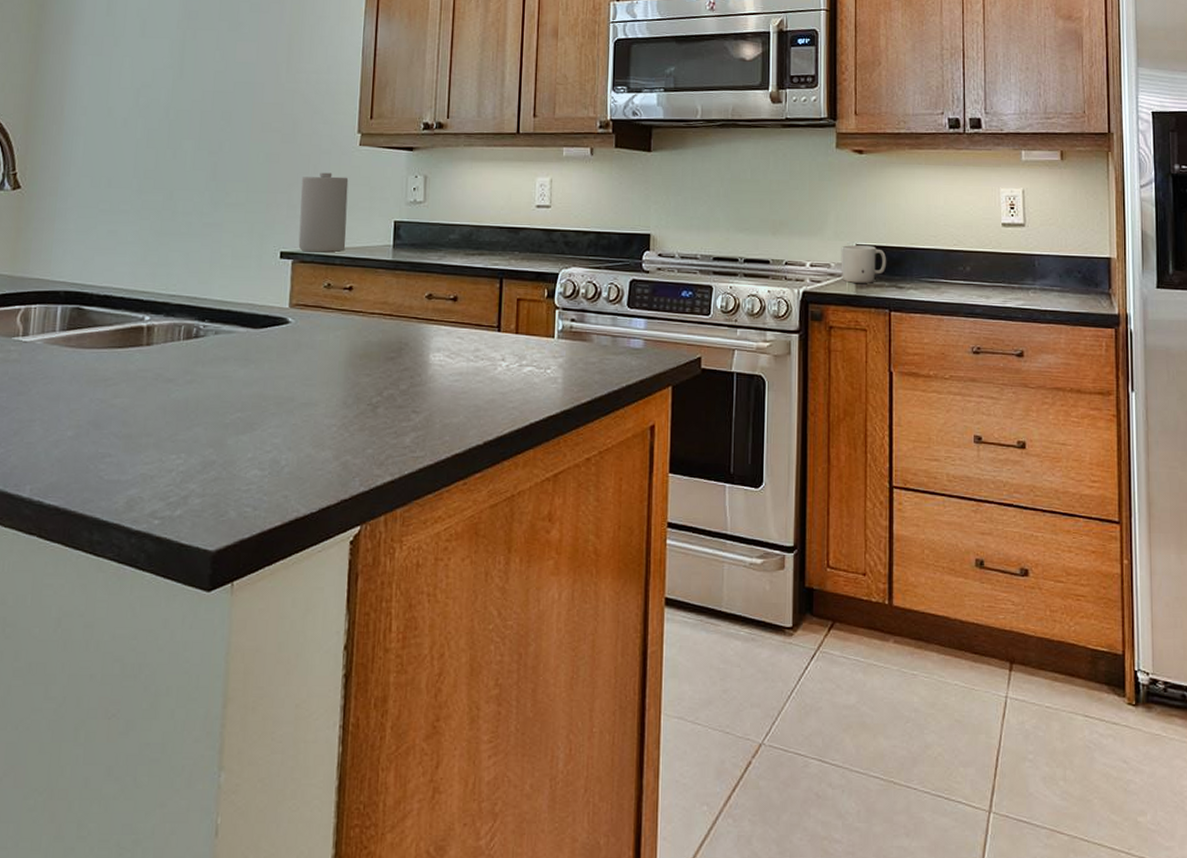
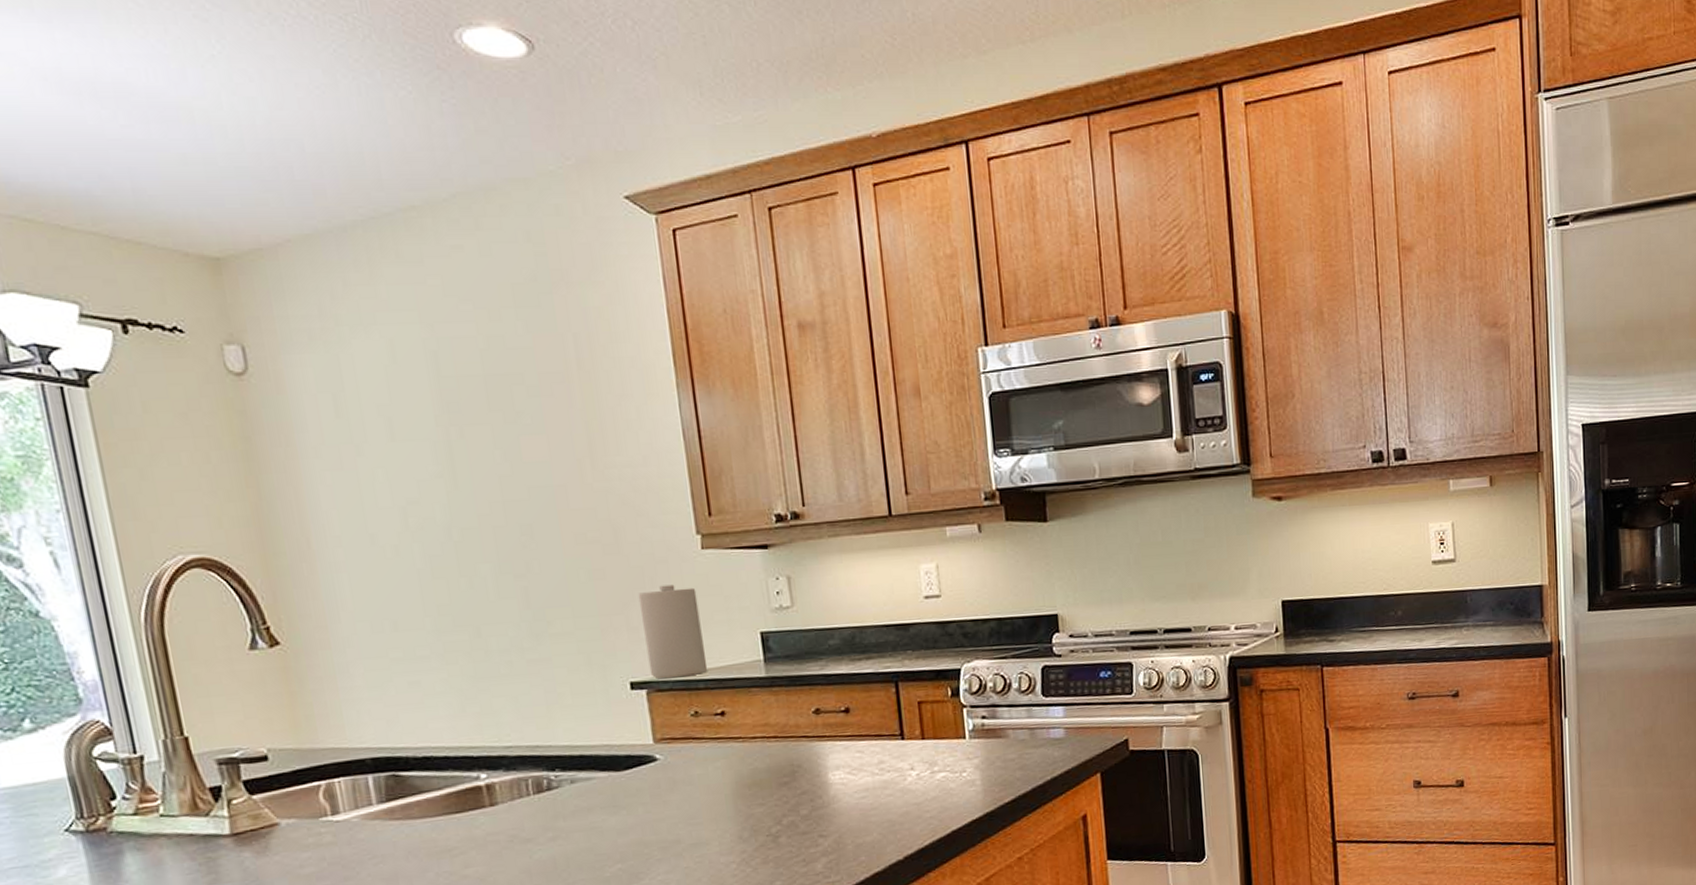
mug: present [841,245,887,283] -> none [1266,600,1316,642]

